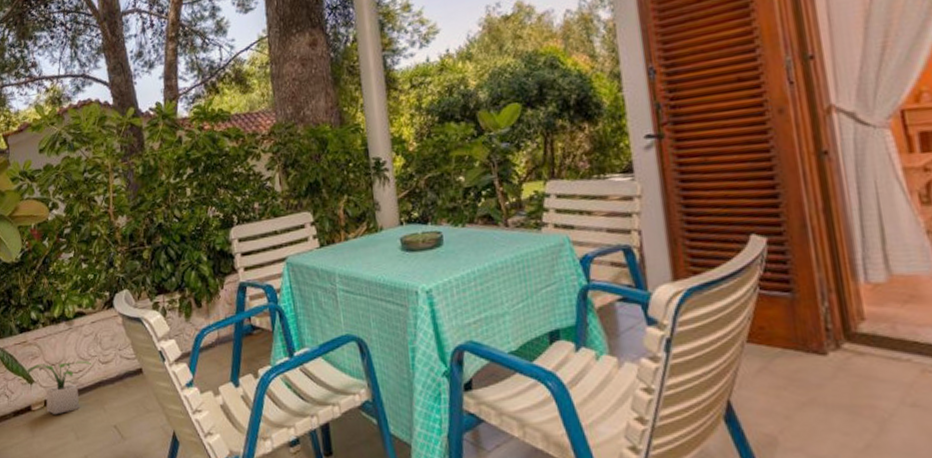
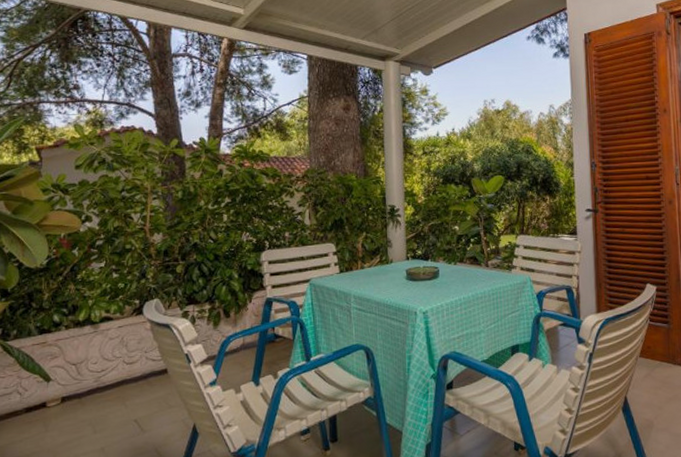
potted plant: present [26,360,93,414] -> none [43,361,116,410]

